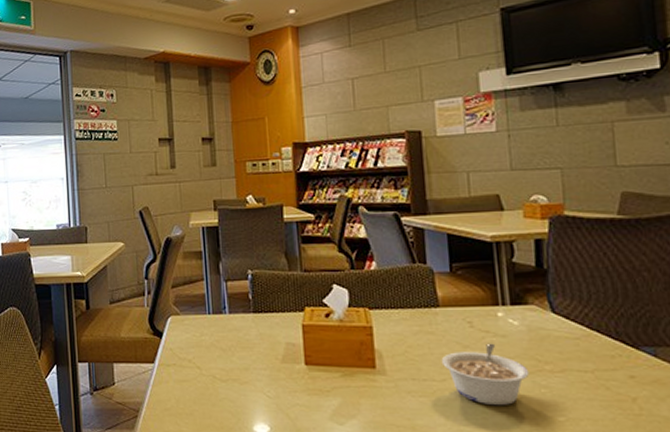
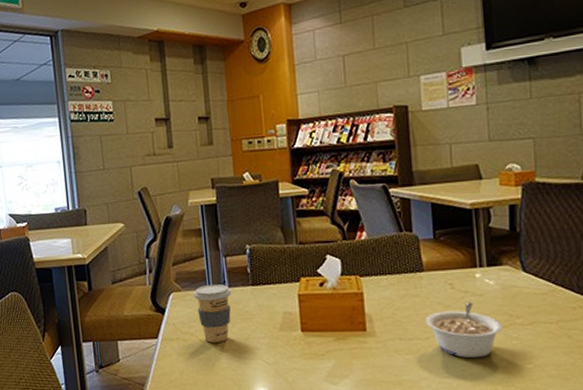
coffee cup: none [192,310,232,371] -> present [193,284,232,343]

